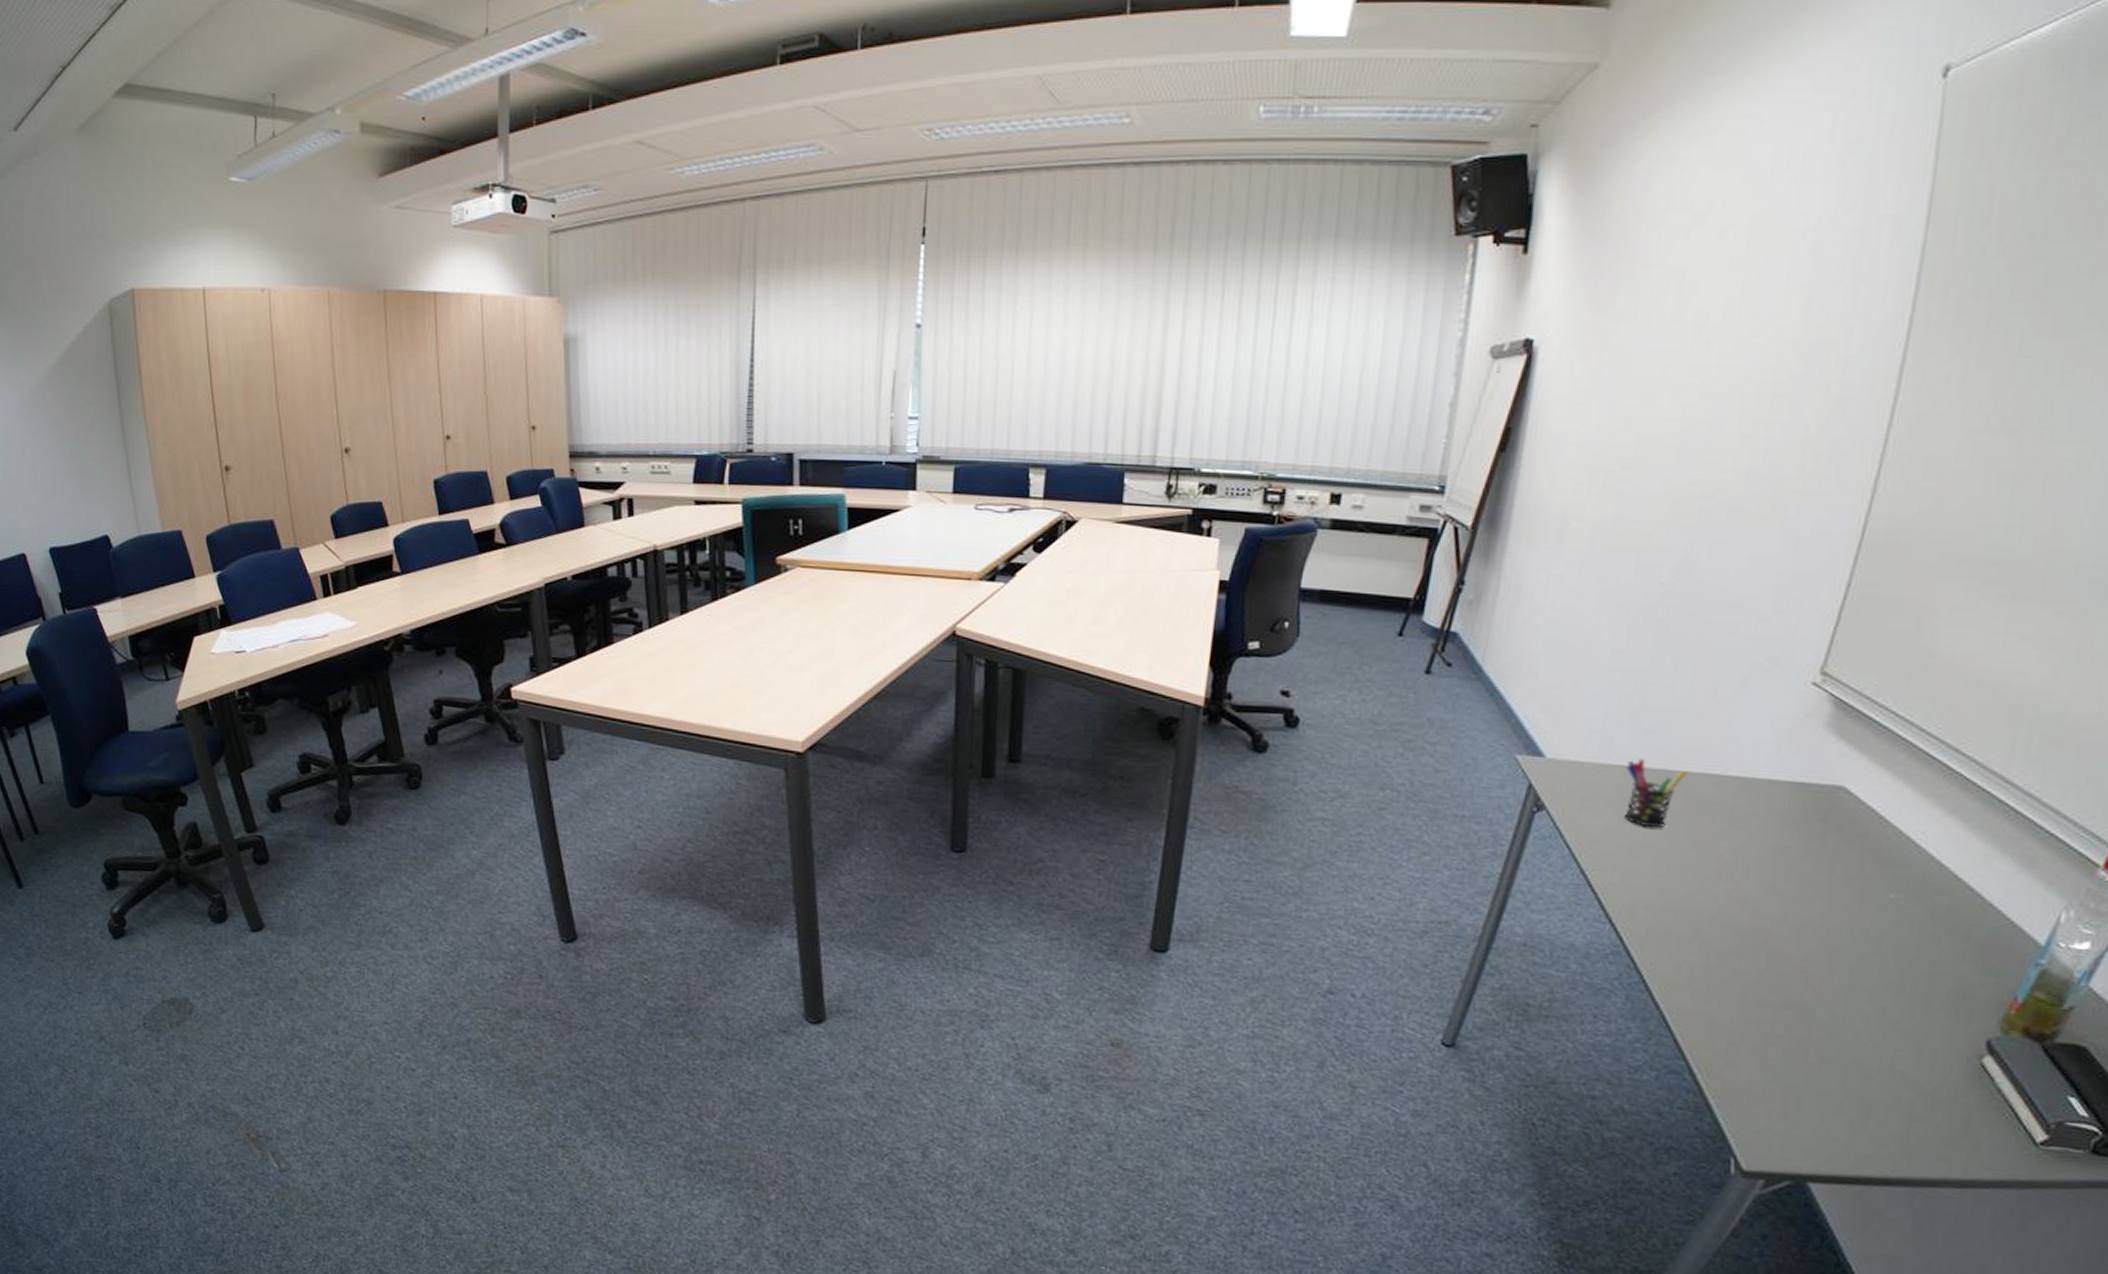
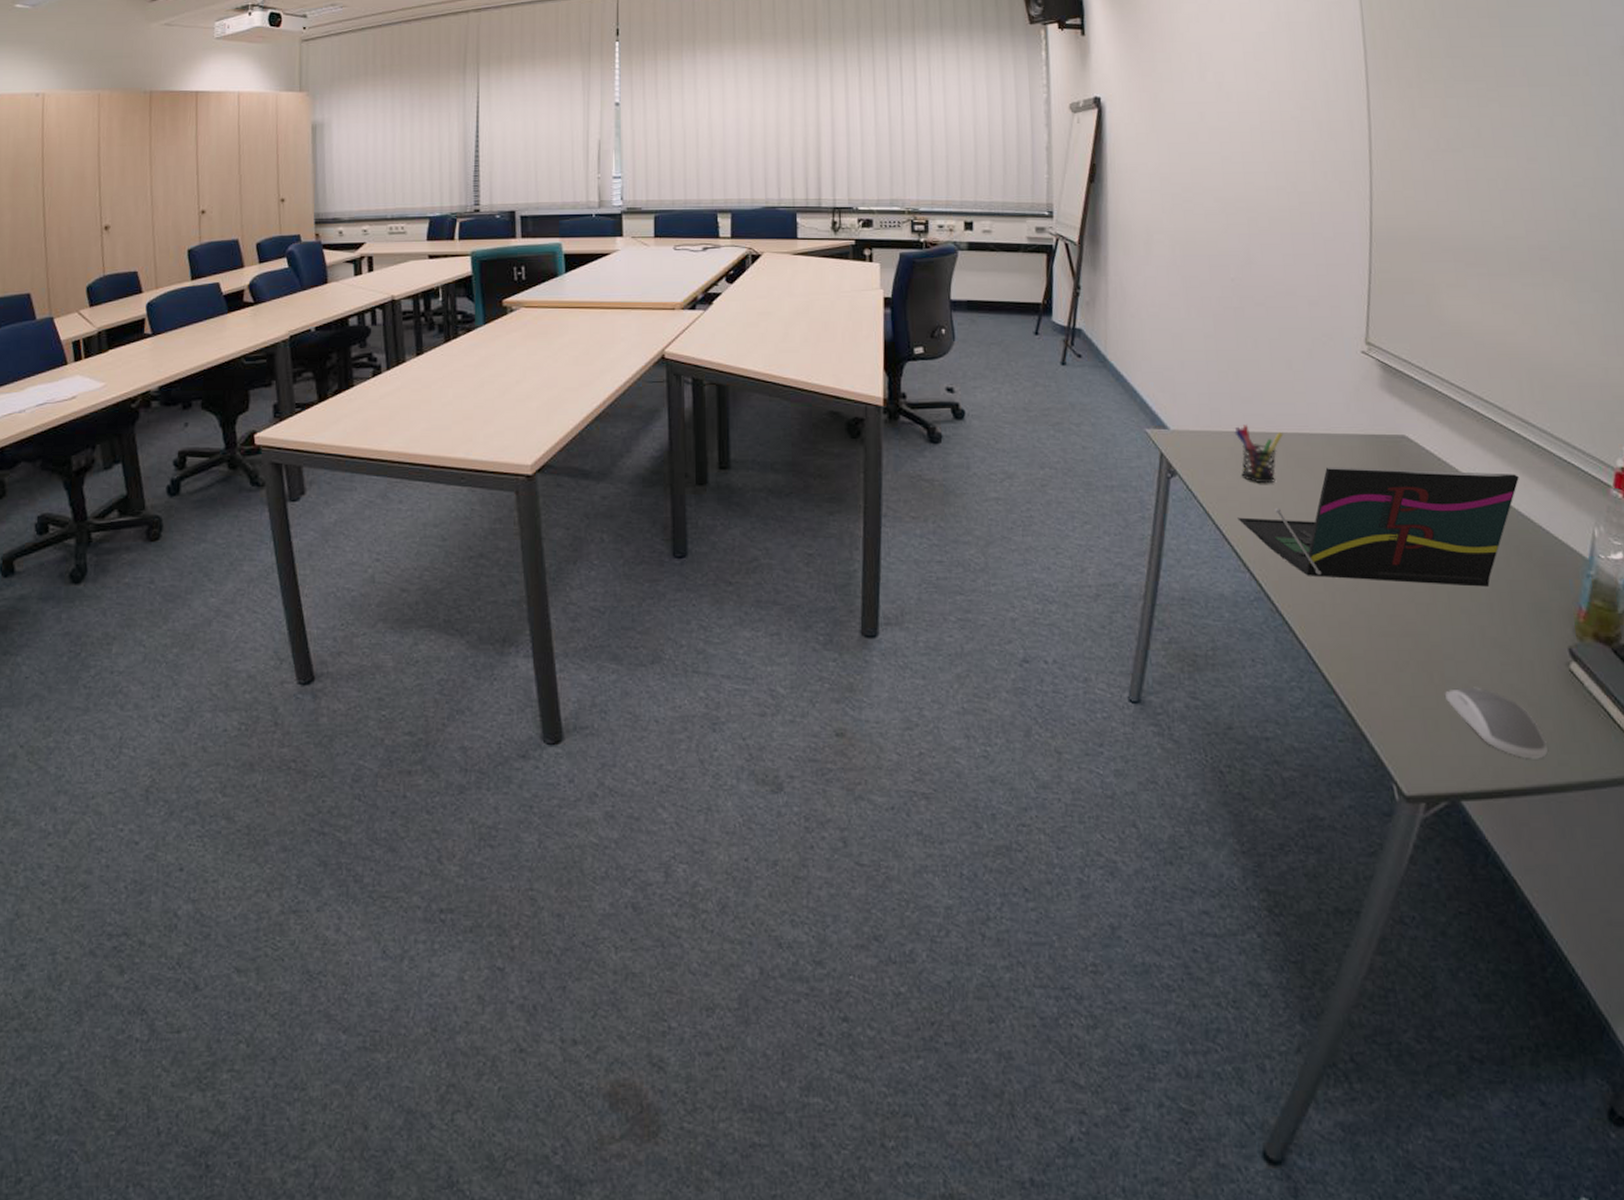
laptop: none [1609,815,1980,965] -> present [1237,467,1519,587]
computer mouse: none [1818,1068,1929,1152] -> present [1445,687,1548,759]

